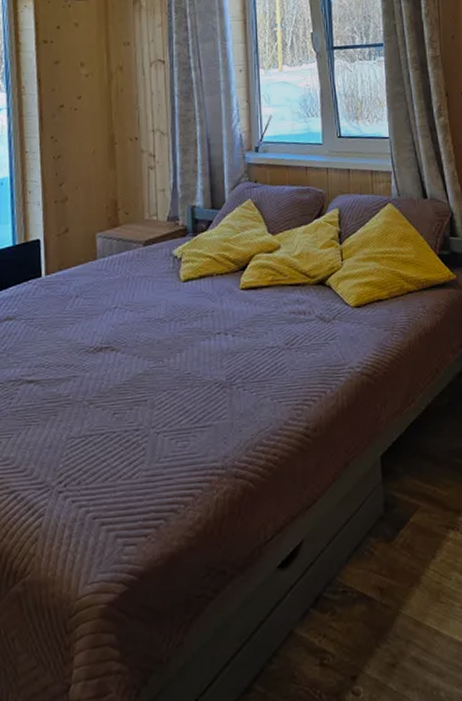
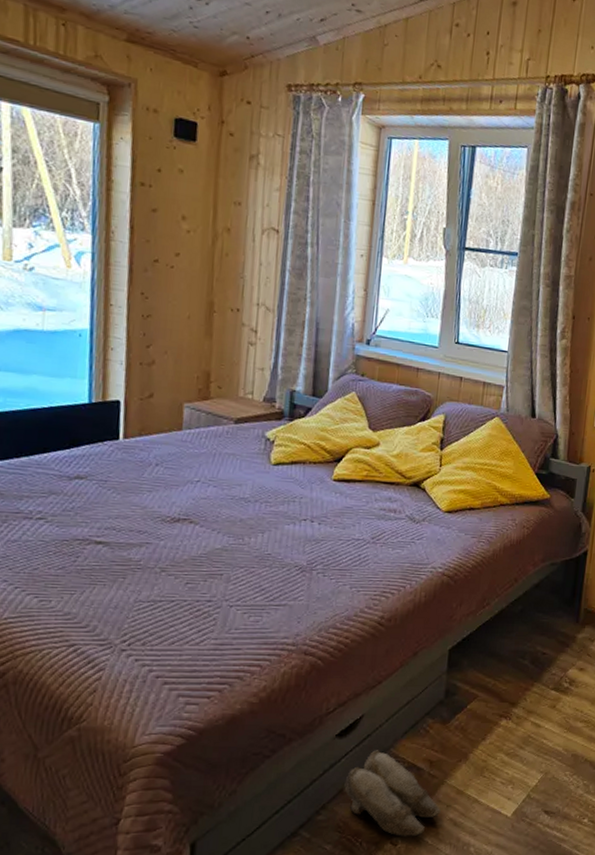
slippers: none [293,580,401,685] -> present [344,750,441,838]

